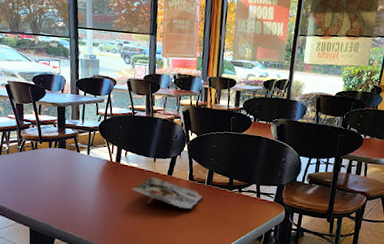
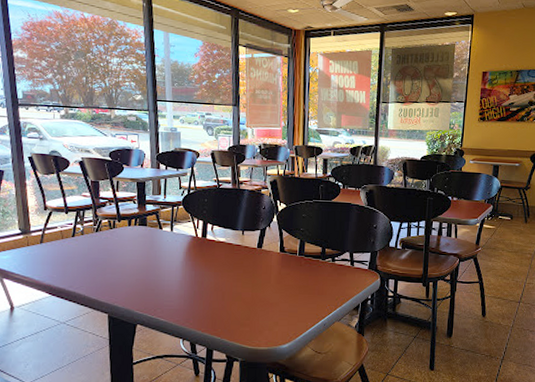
food tray: present [131,176,203,209] -> none [219,251,295,283]

